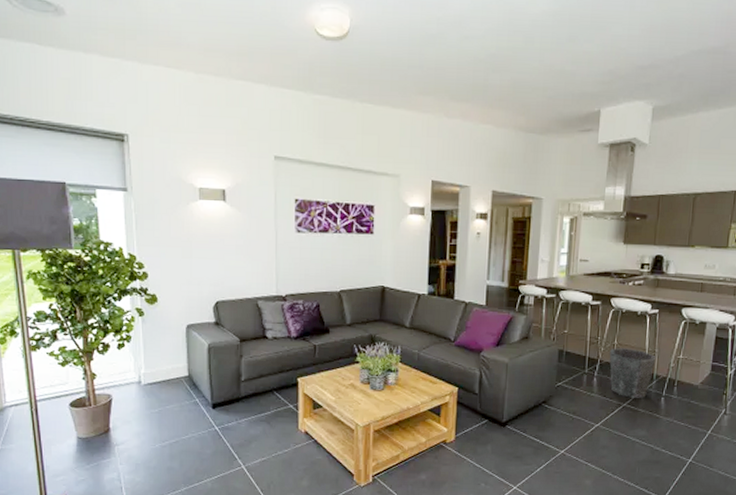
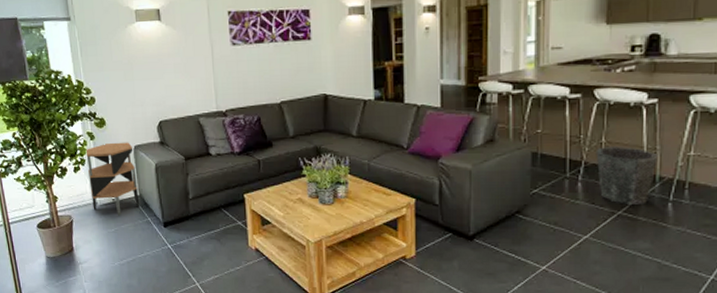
side table: none [133,320,188,396] -> present [86,142,140,216]

